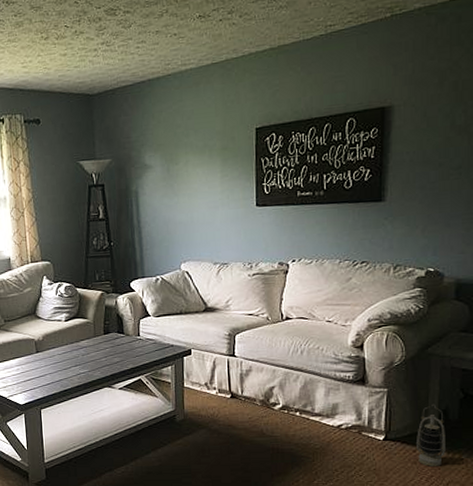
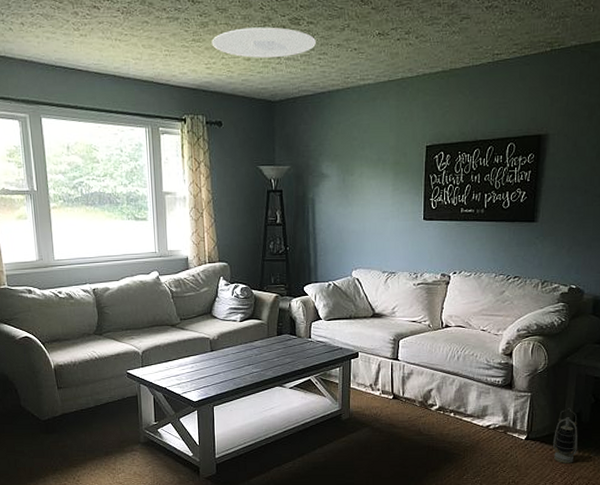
ceiling light: none [27,19,133,53] -> present [211,27,316,59]

